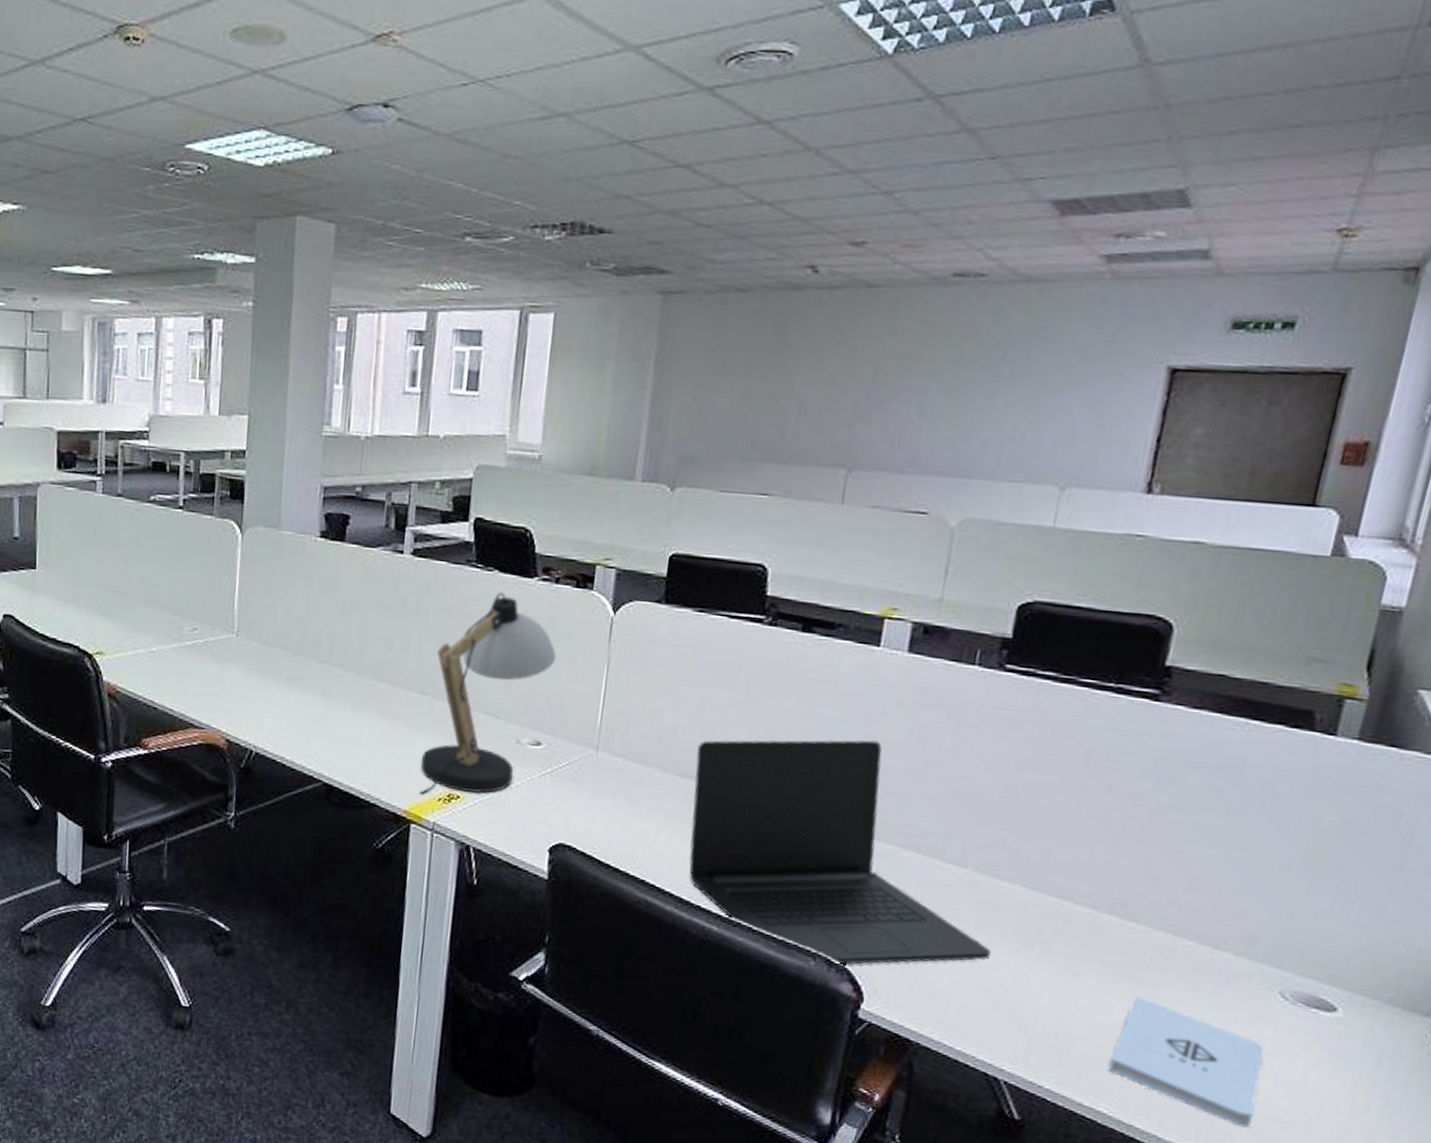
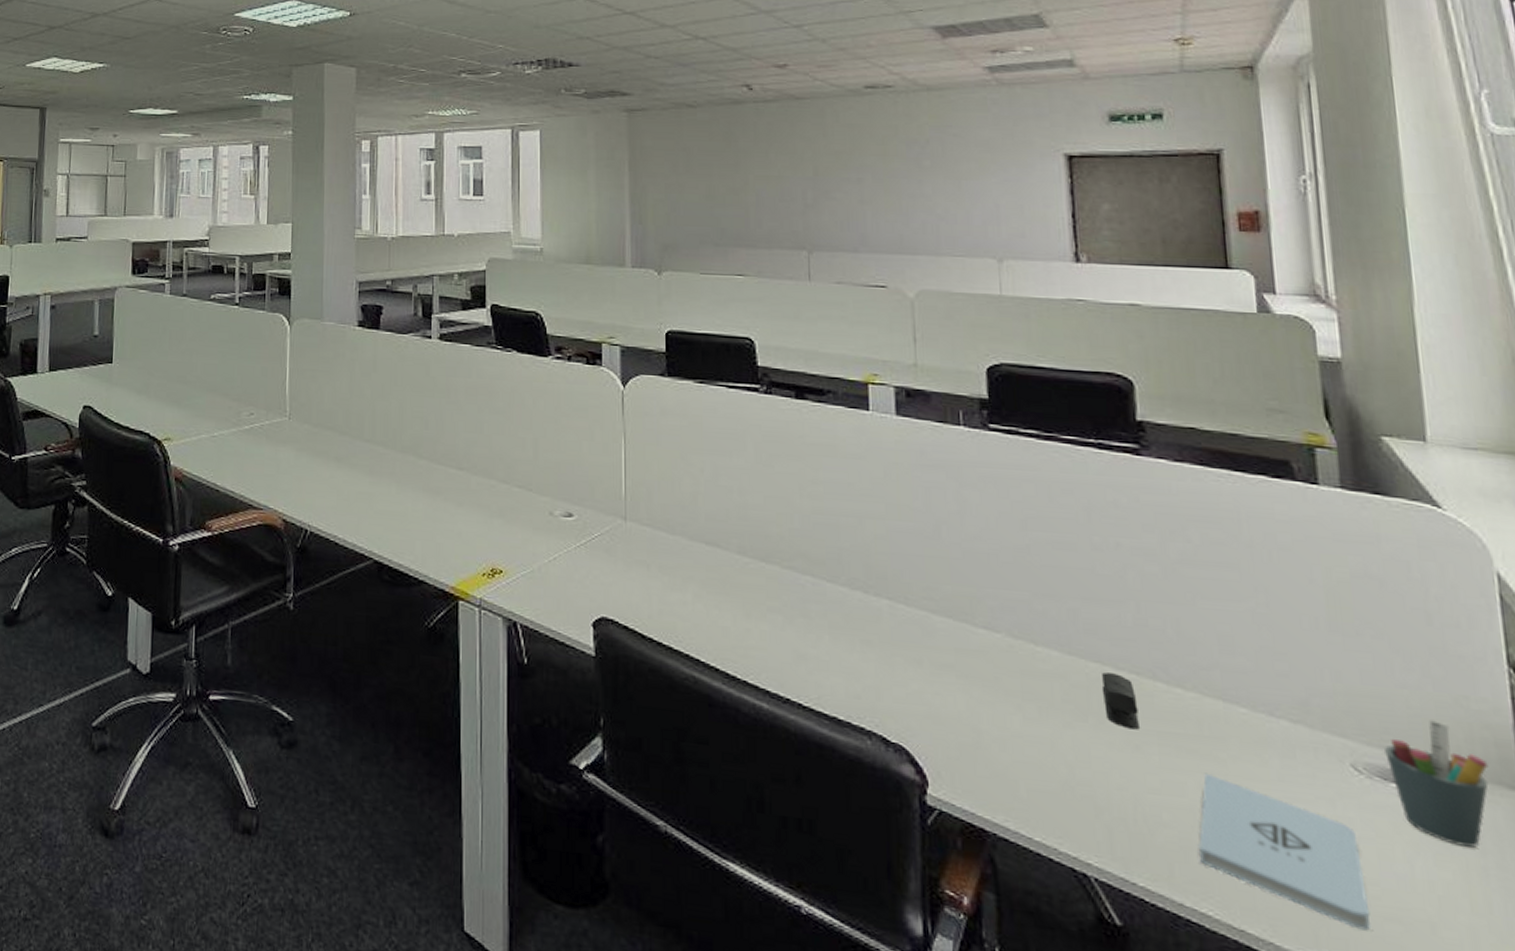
desk lamp: present [419,592,557,795] -> none [463,371,577,570]
laptop: present [688,739,992,965] -> none [718,502,1046,744]
stapler: none [1054,906,1089,958] -> present [1101,672,1139,730]
pen holder: none [1314,955,1412,1063] -> present [1383,720,1489,848]

